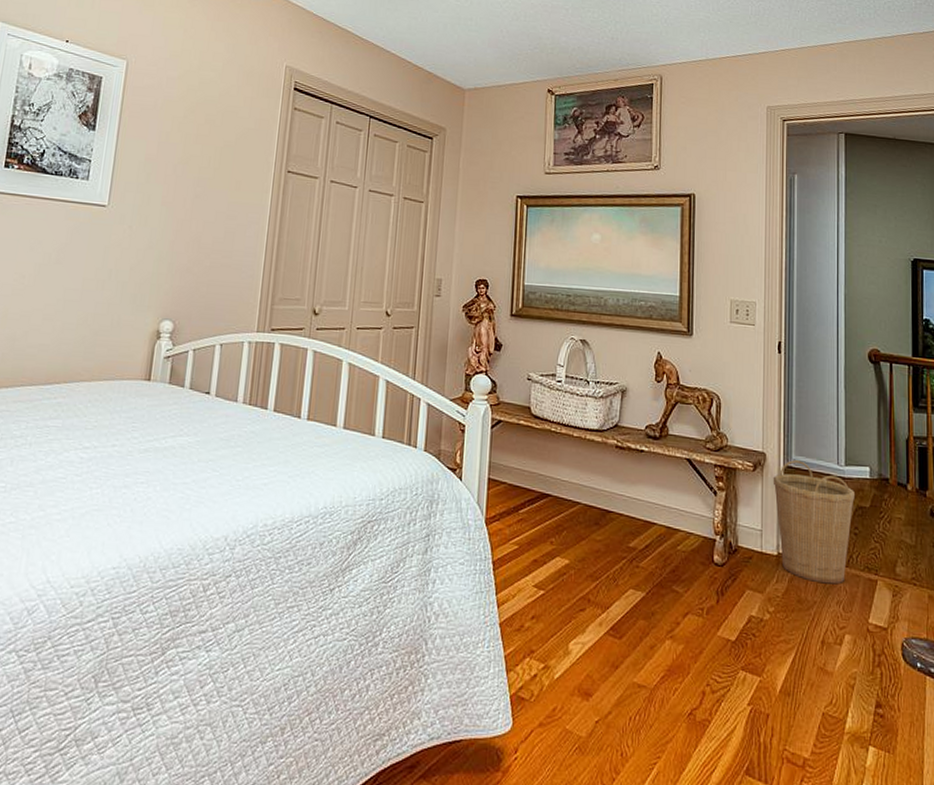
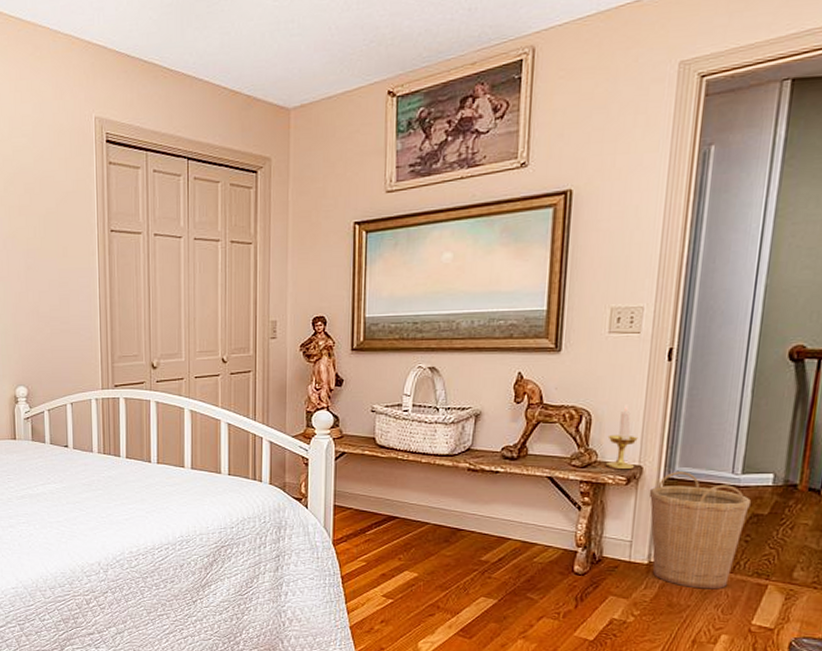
candlestick: none [734,391,760,456] -> present [605,404,638,470]

